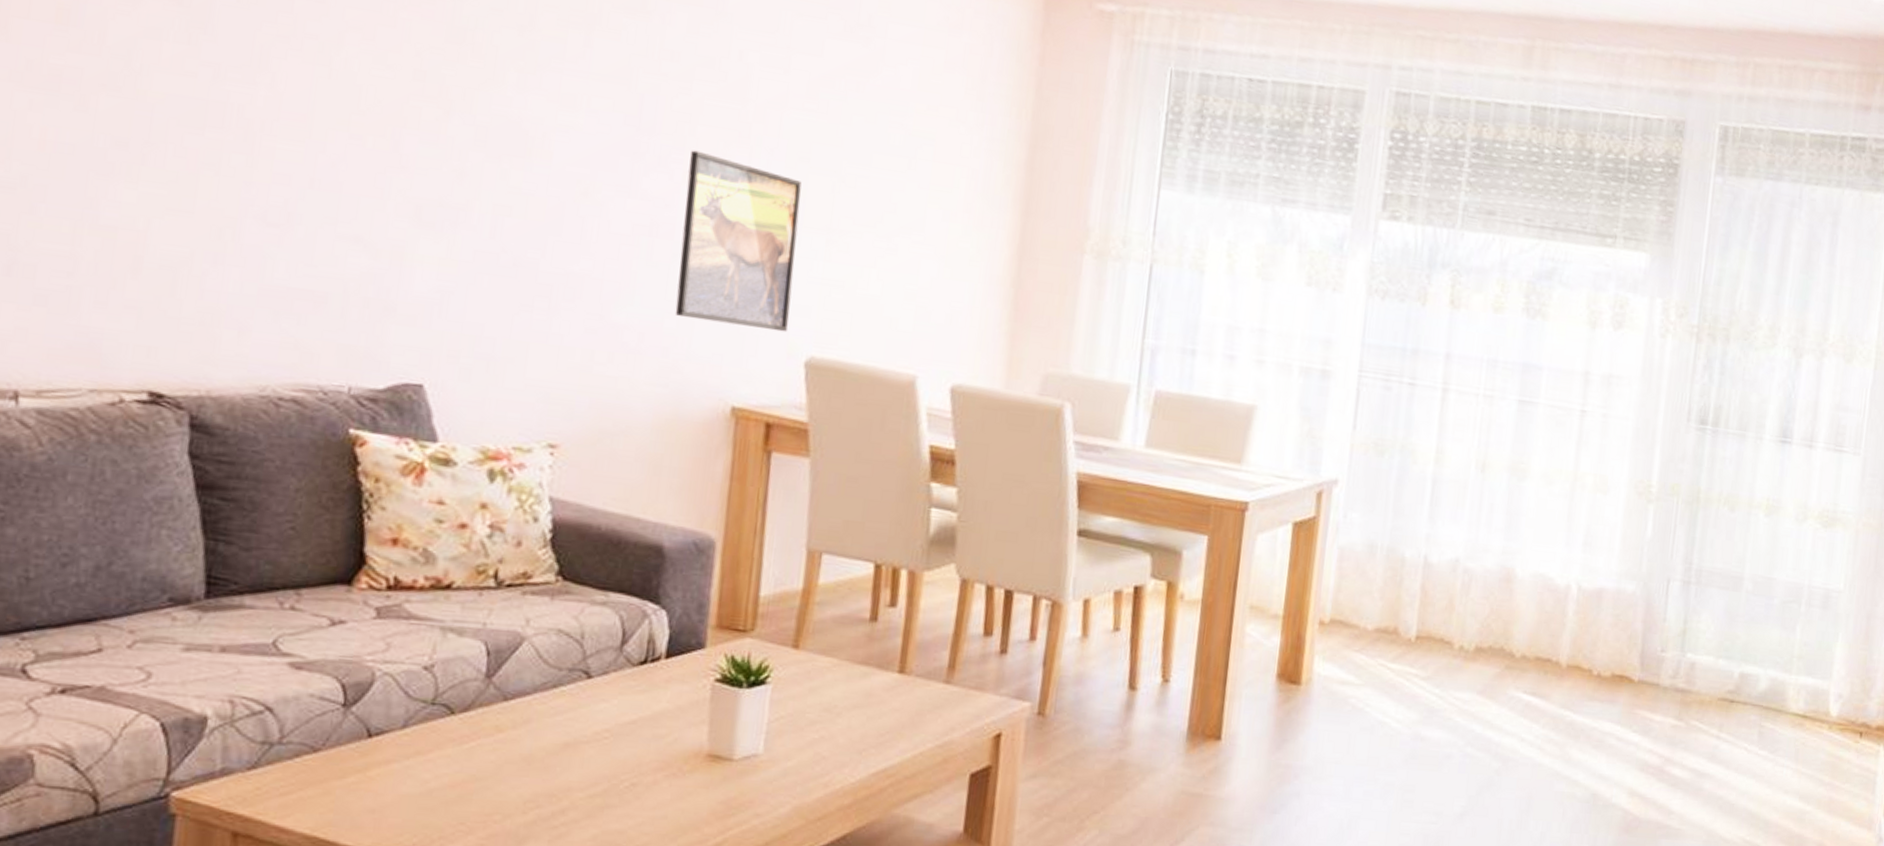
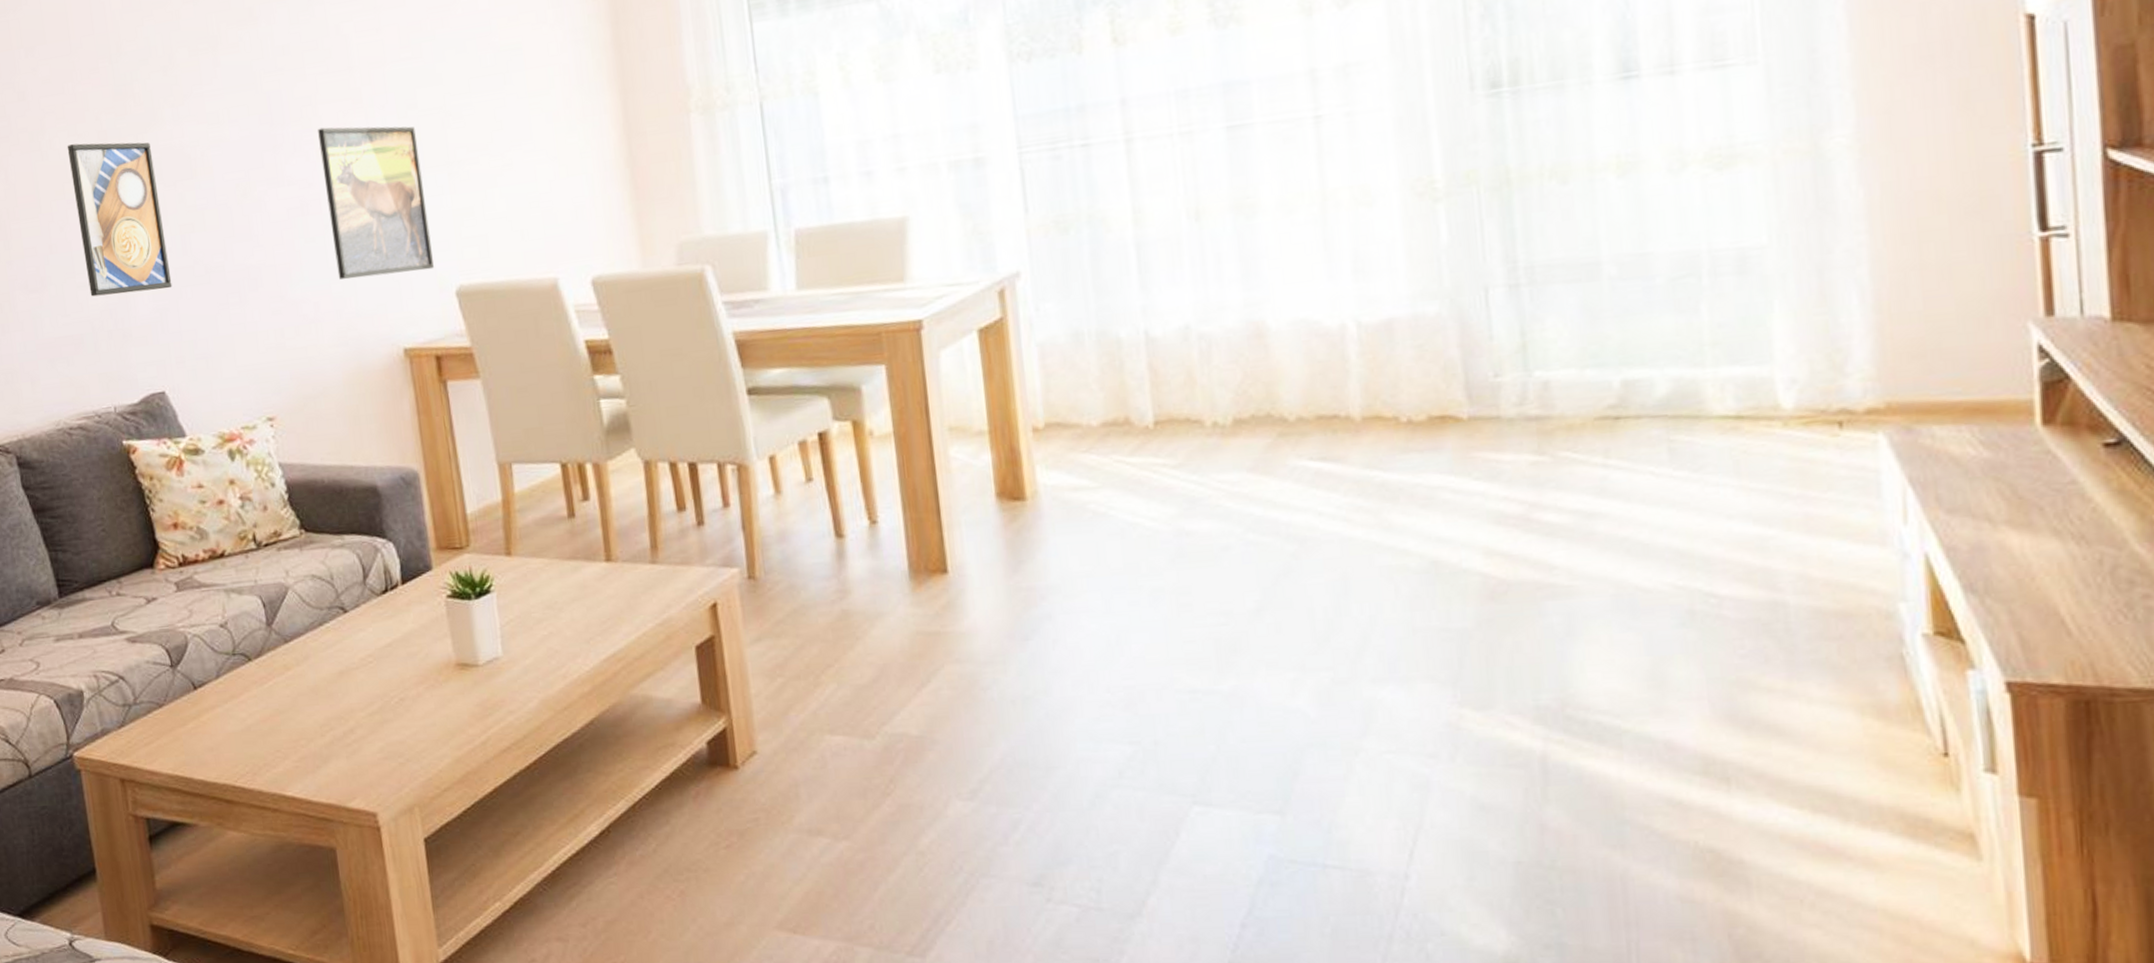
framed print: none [352,72,481,271] -> present [67,142,173,297]

